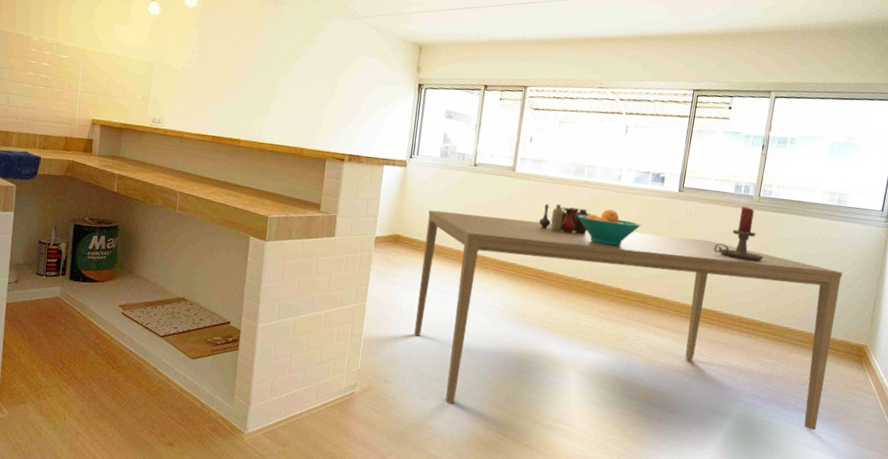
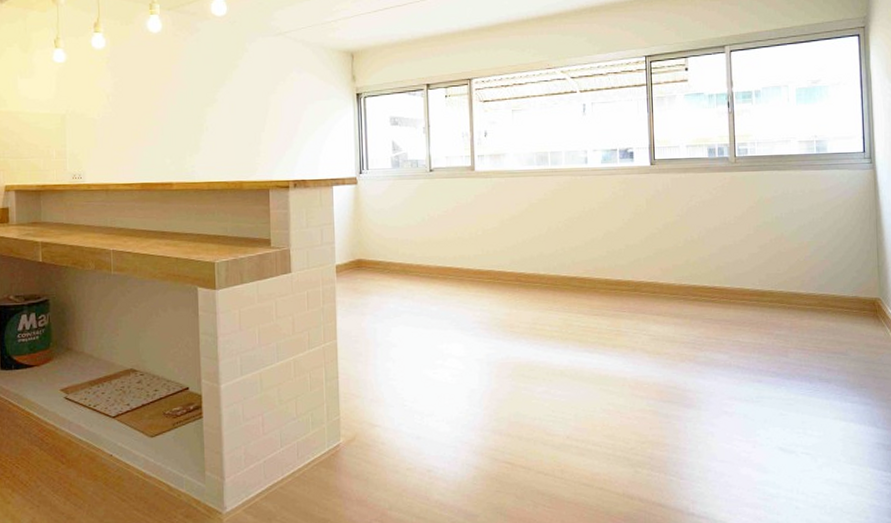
dining table: present [414,210,843,431] -> none [389,211,847,439]
vase: present [539,203,592,234] -> none [510,198,564,229]
fruit bowl: present [577,208,642,246] -> none [549,195,618,234]
candle holder: present [713,206,764,261] -> none [699,170,753,227]

